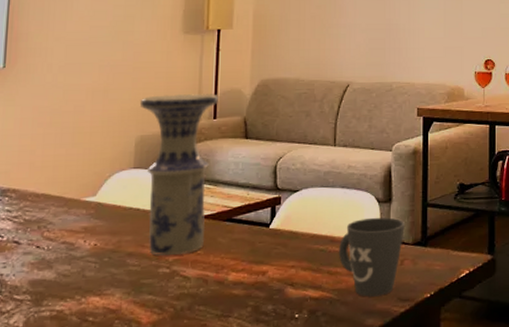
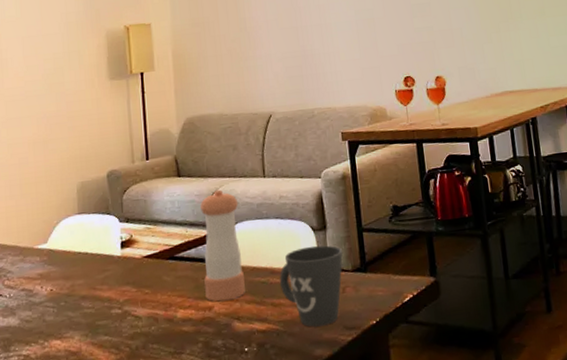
vase: present [139,94,218,256] -> none [77,135,151,297]
pepper shaker: none [261,154,305,267] -> present [199,189,245,301]

